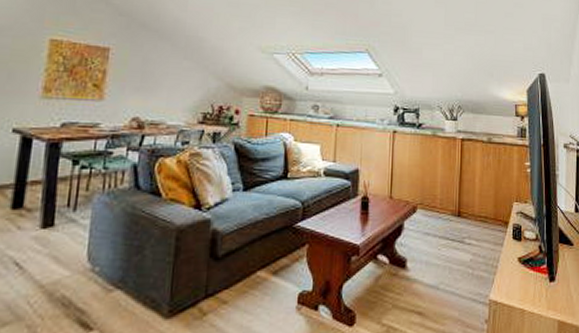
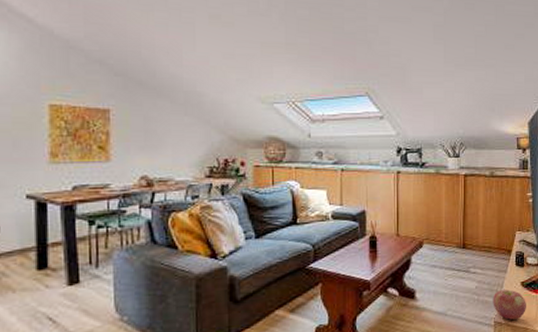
apple: none [488,265,523,299] -> present [493,289,526,320]

